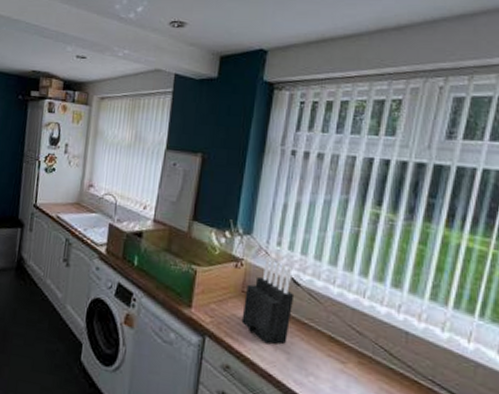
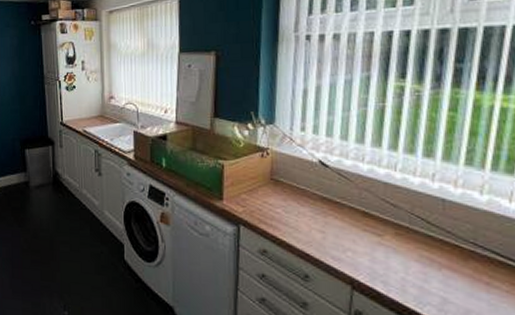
knife block: present [241,255,295,345] -> none [273,142,324,226]

